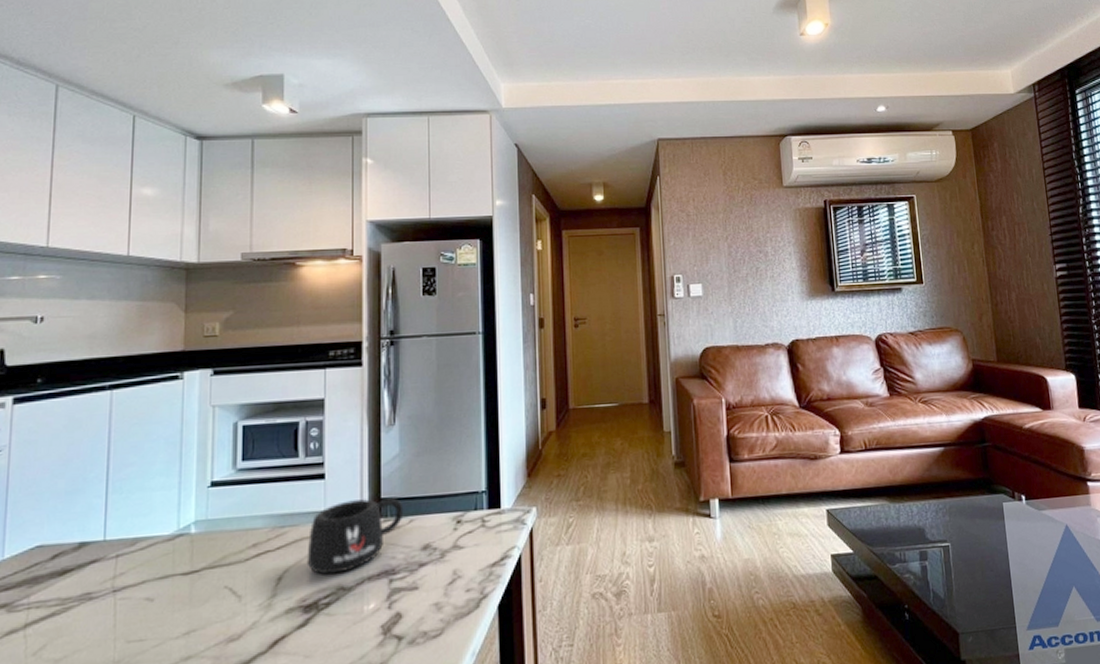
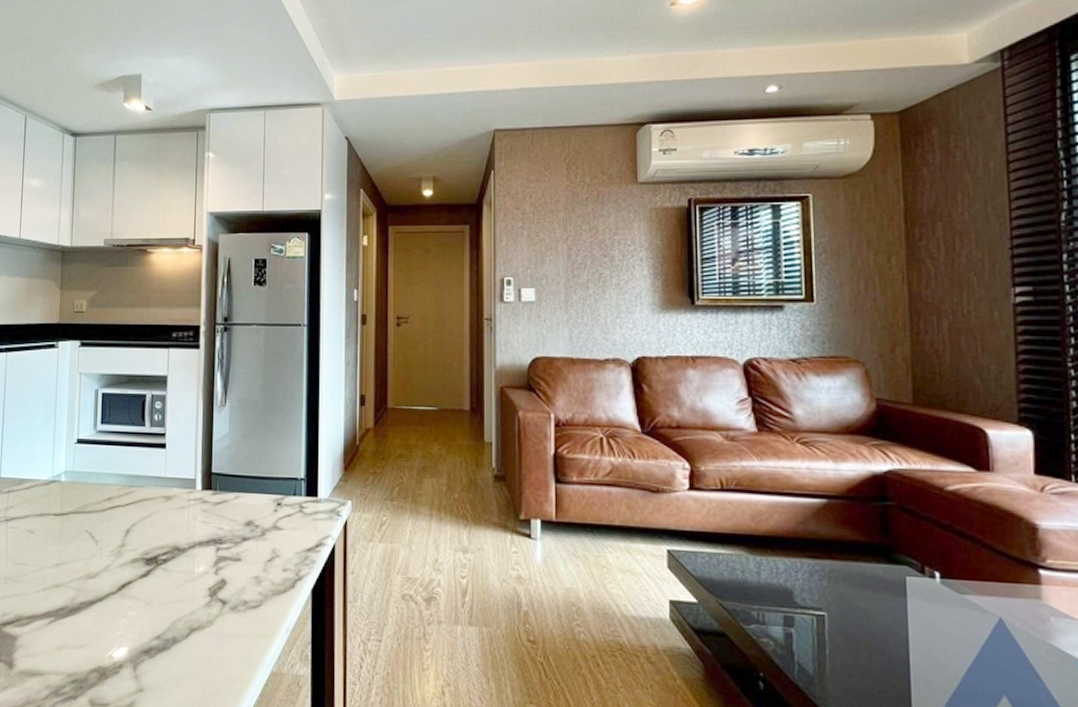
mug: present [307,498,404,575] -> none [149,470,231,535]

